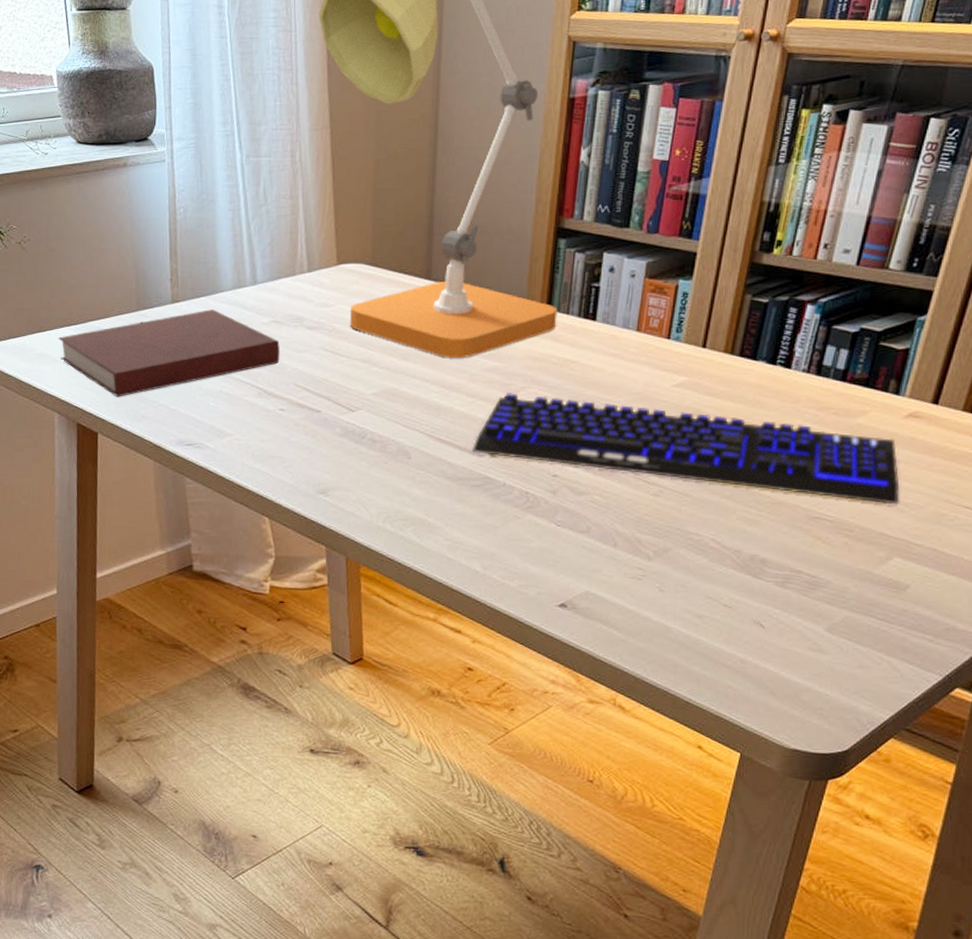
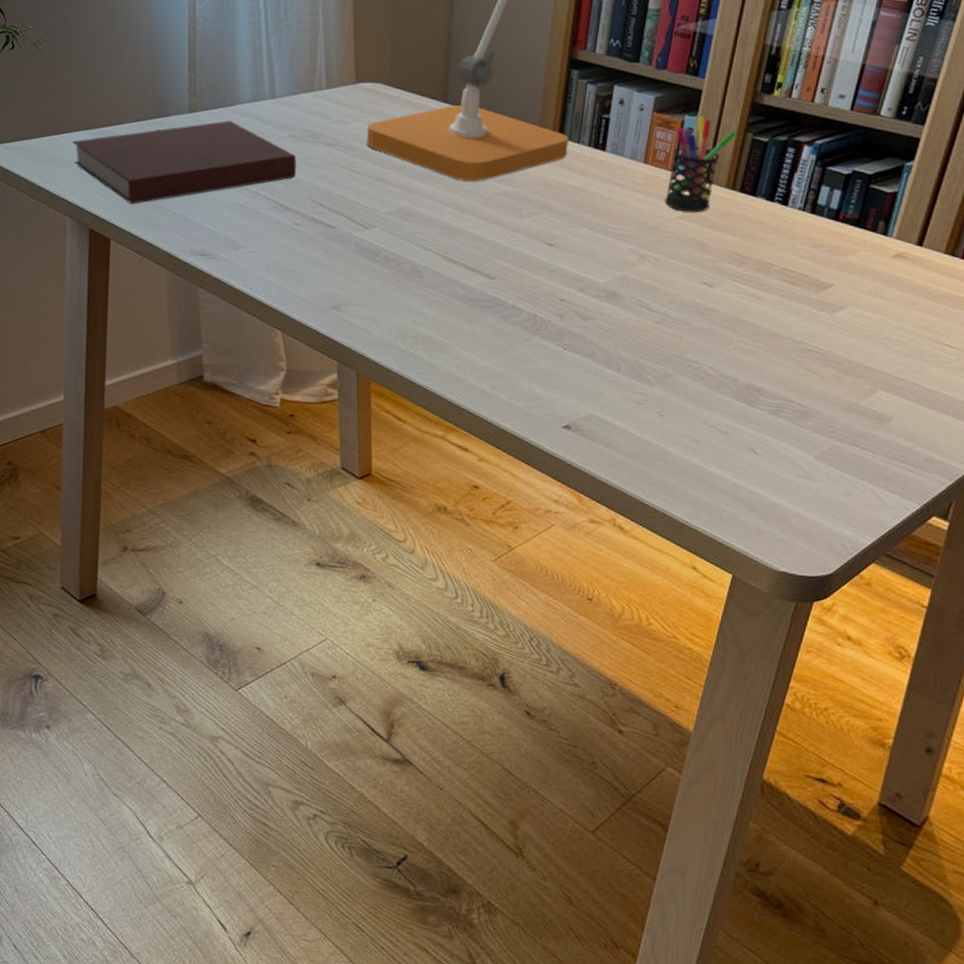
keyboard: present [471,392,900,505] -> none [482,216,886,341]
pen holder: none [659,279,734,380] -> present [664,115,736,213]

